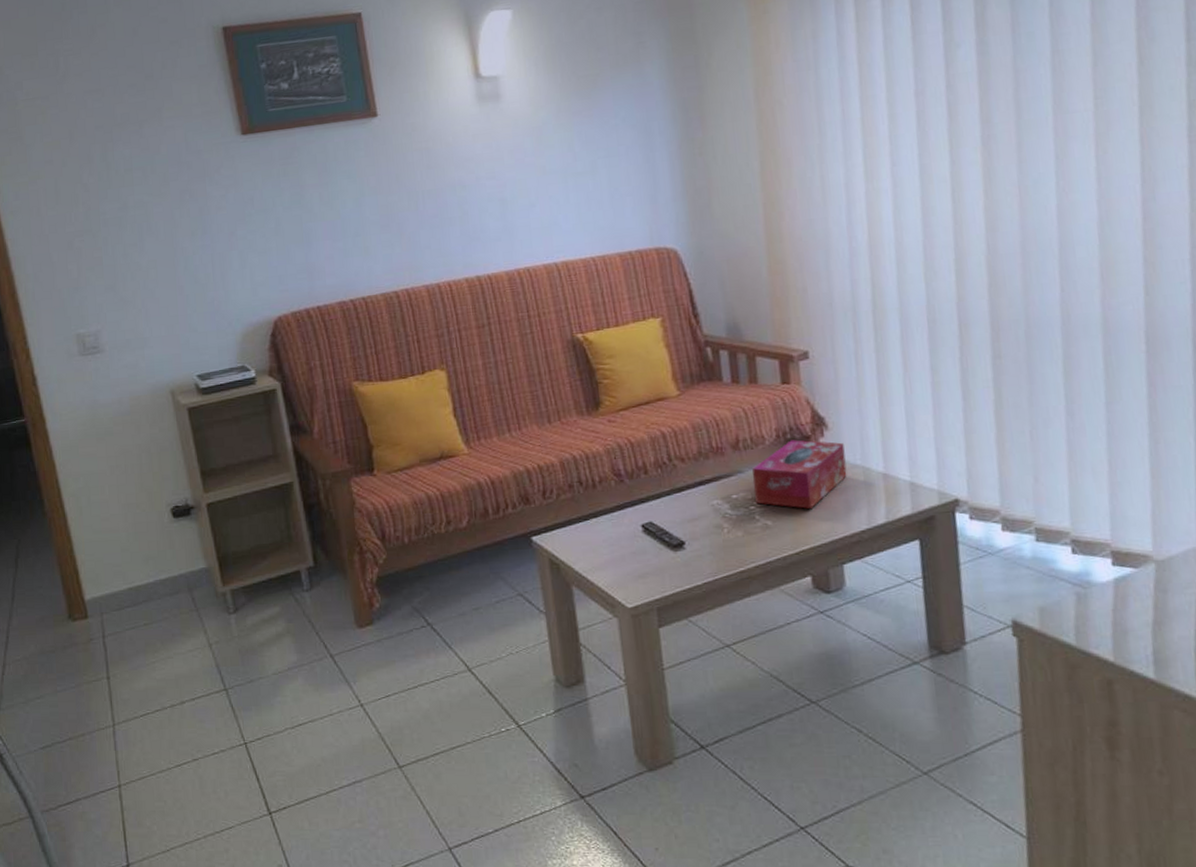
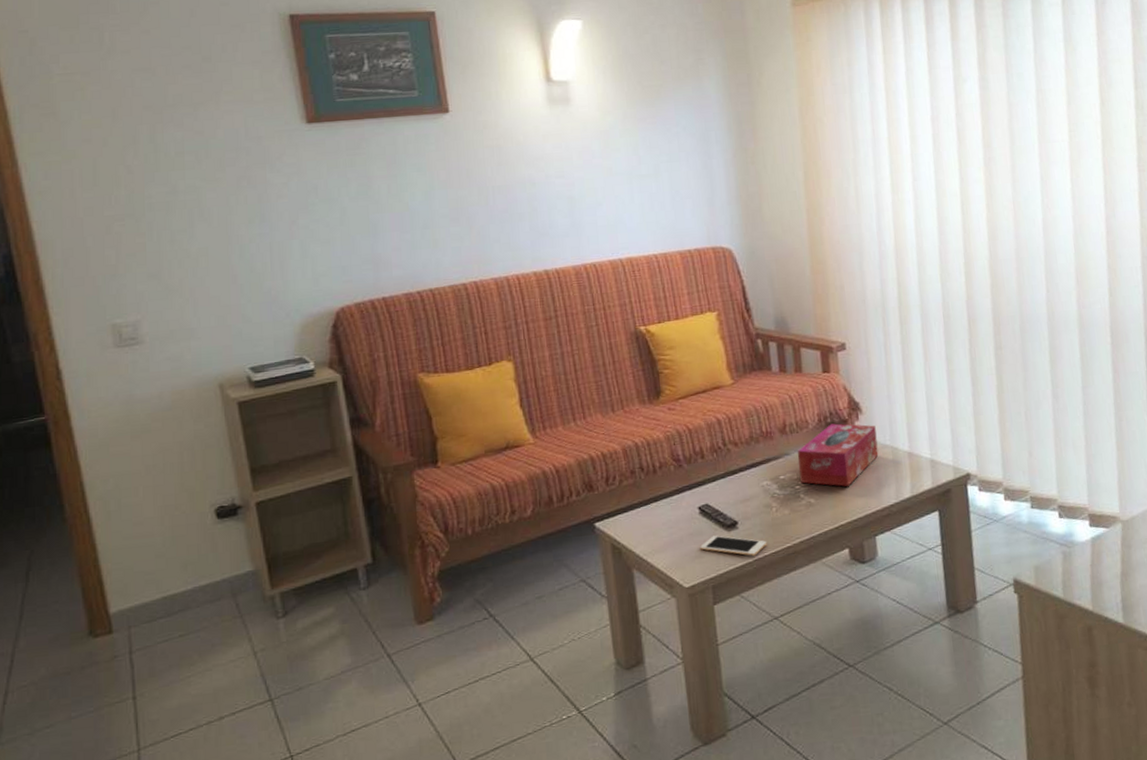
cell phone: none [644,555,718,579] -> present [700,535,767,556]

